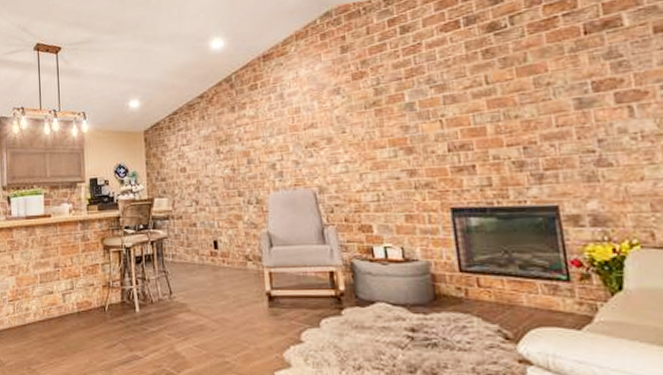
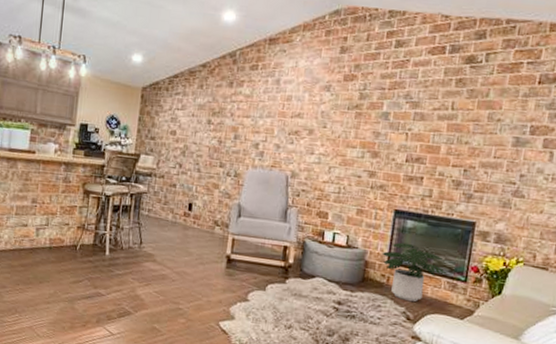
potted plant: none [449,245,541,317] -> present [382,242,447,302]

